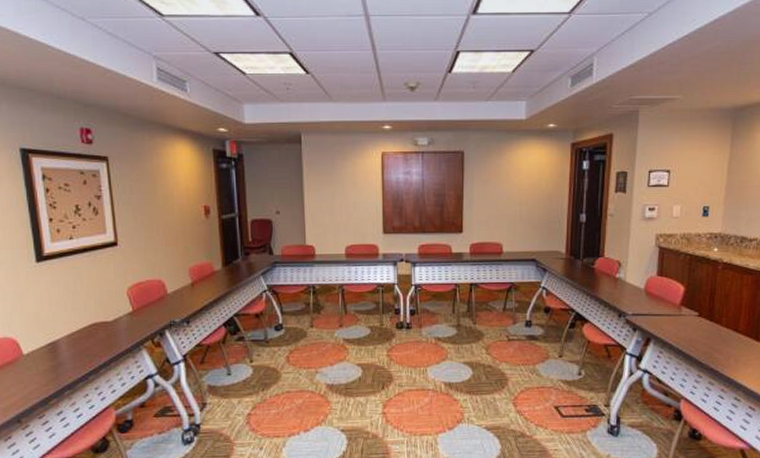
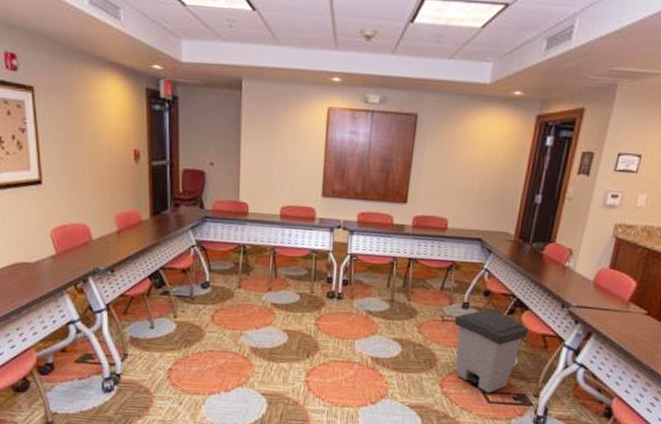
trash can: none [519,325,591,407] -> present [454,309,529,393]

